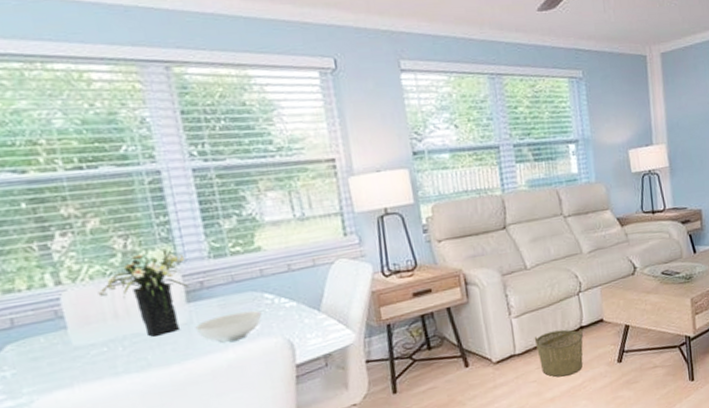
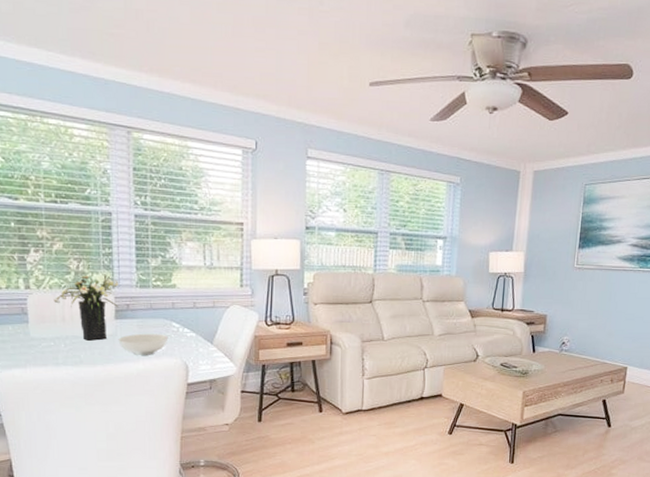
basket: present [534,329,583,378] -> none [380,396,422,436]

